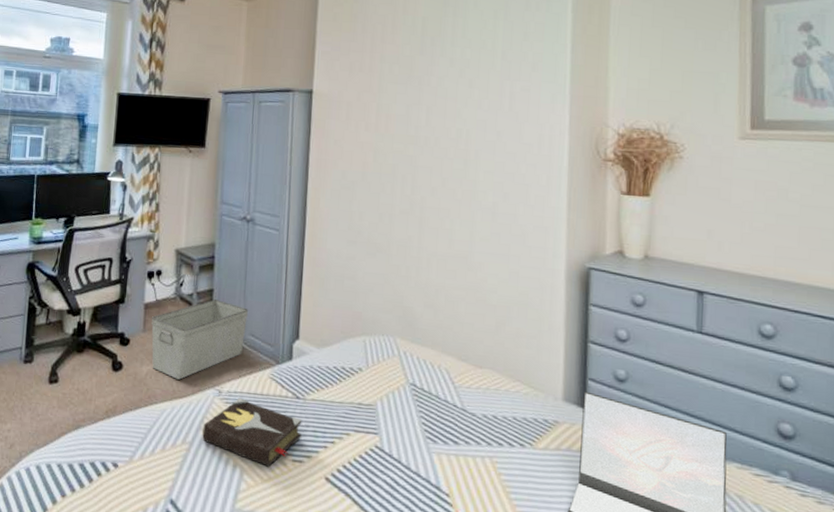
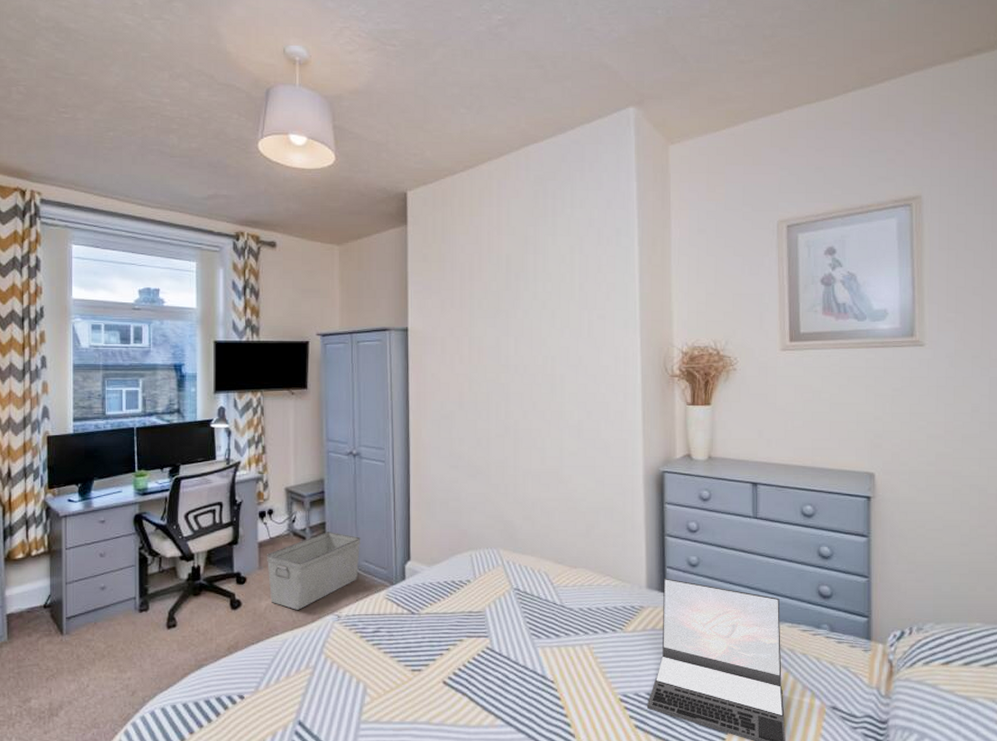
hardback book: present [202,398,302,467] -> none [325,620,418,679]

